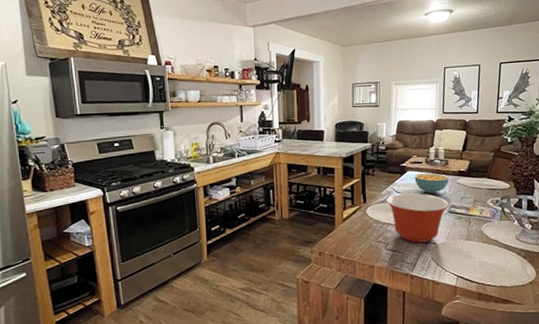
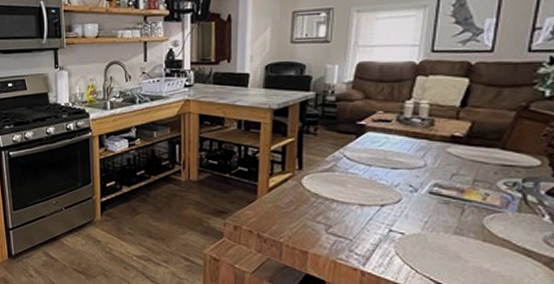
mixing bowl: present [387,193,449,243] -> none [333,161,430,231]
cereal bowl: present [414,173,449,194] -> none [378,136,434,165]

